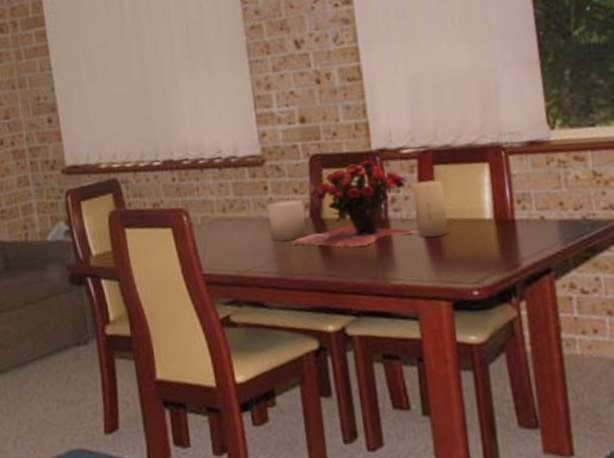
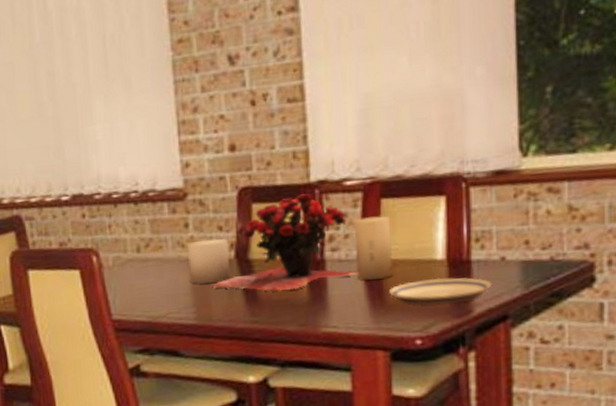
plate: none [447,235,535,259] -> present [389,277,492,305]

